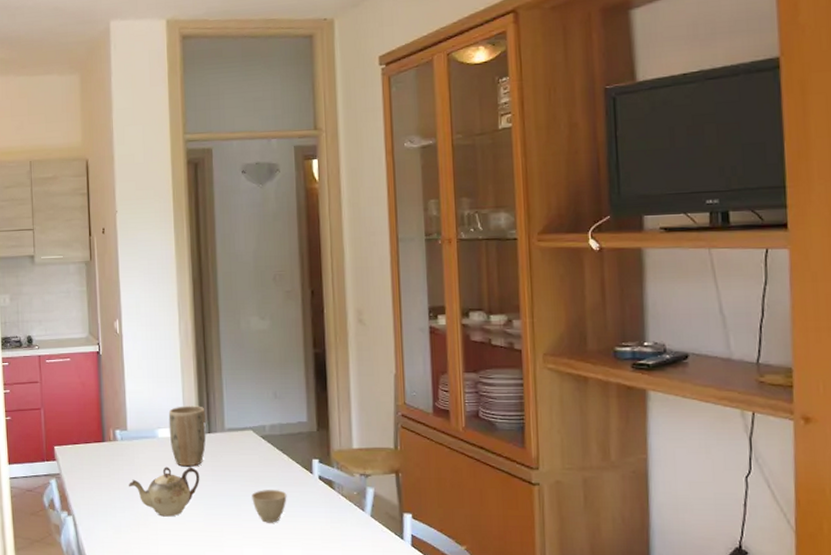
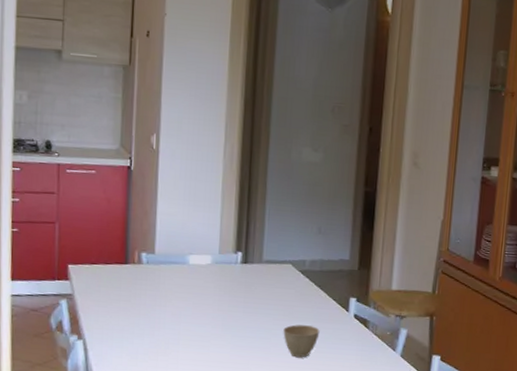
teapot: present [129,467,200,517] -> none [151,295,231,347]
plant pot: present [168,406,206,467] -> none [201,233,244,297]

